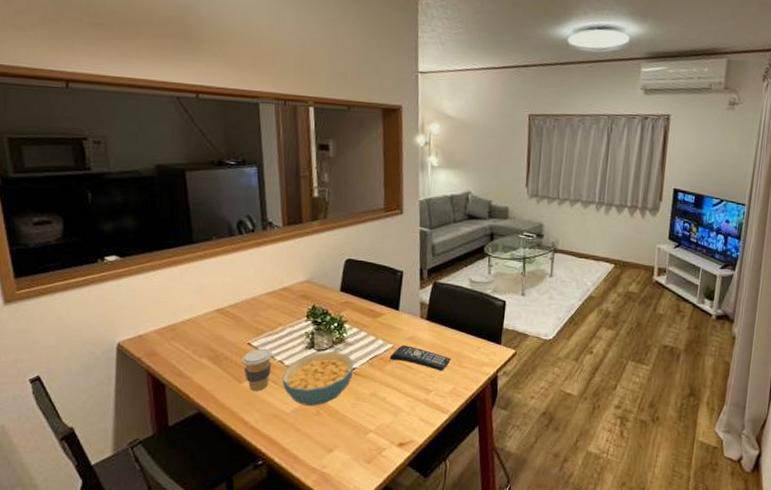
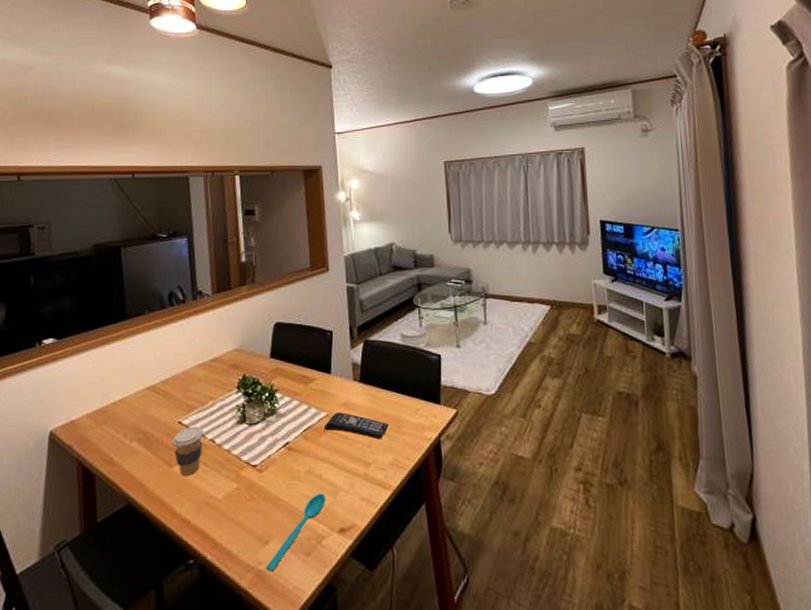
cereal bowl: present [282,351,354,407] -> none [213,424,287,491]
spoon: none [329,413,387,475] -> present [265,493,325,572]

